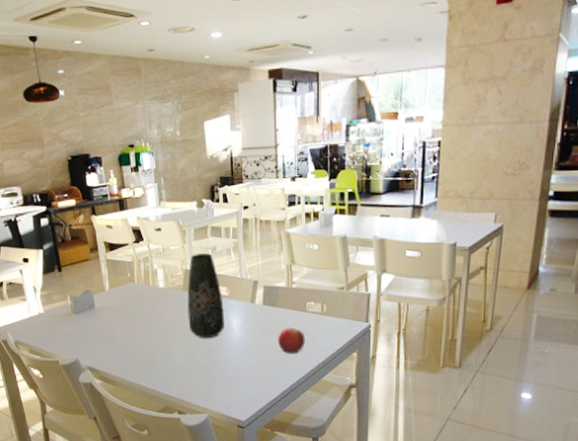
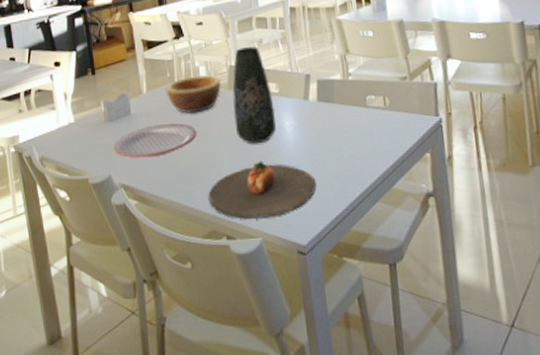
plate: none [80,318,154,346] -> present [113,123,197,158]
bowl: none [126,276,178,310] -> present [165,74,222,114]
plate: none [163,352,257,399] -> present [208,160,317,219]
apple: present [278,327,305,354] -> none [338,126,370,158]

